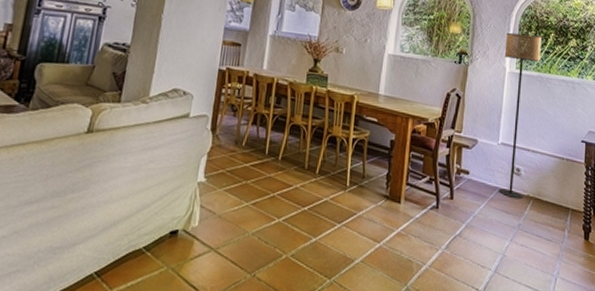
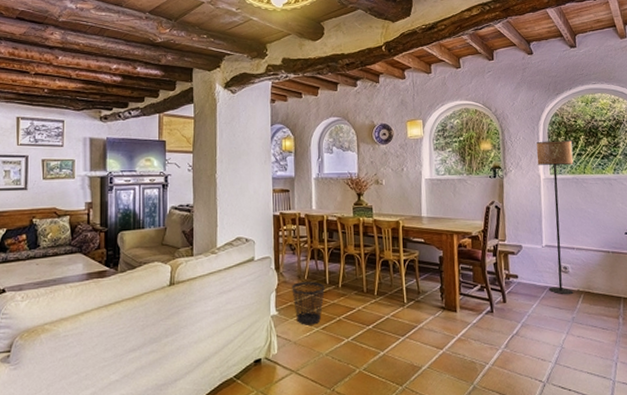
wastebasket: none [225,148,263,199] -> present [292,281,325,325]

